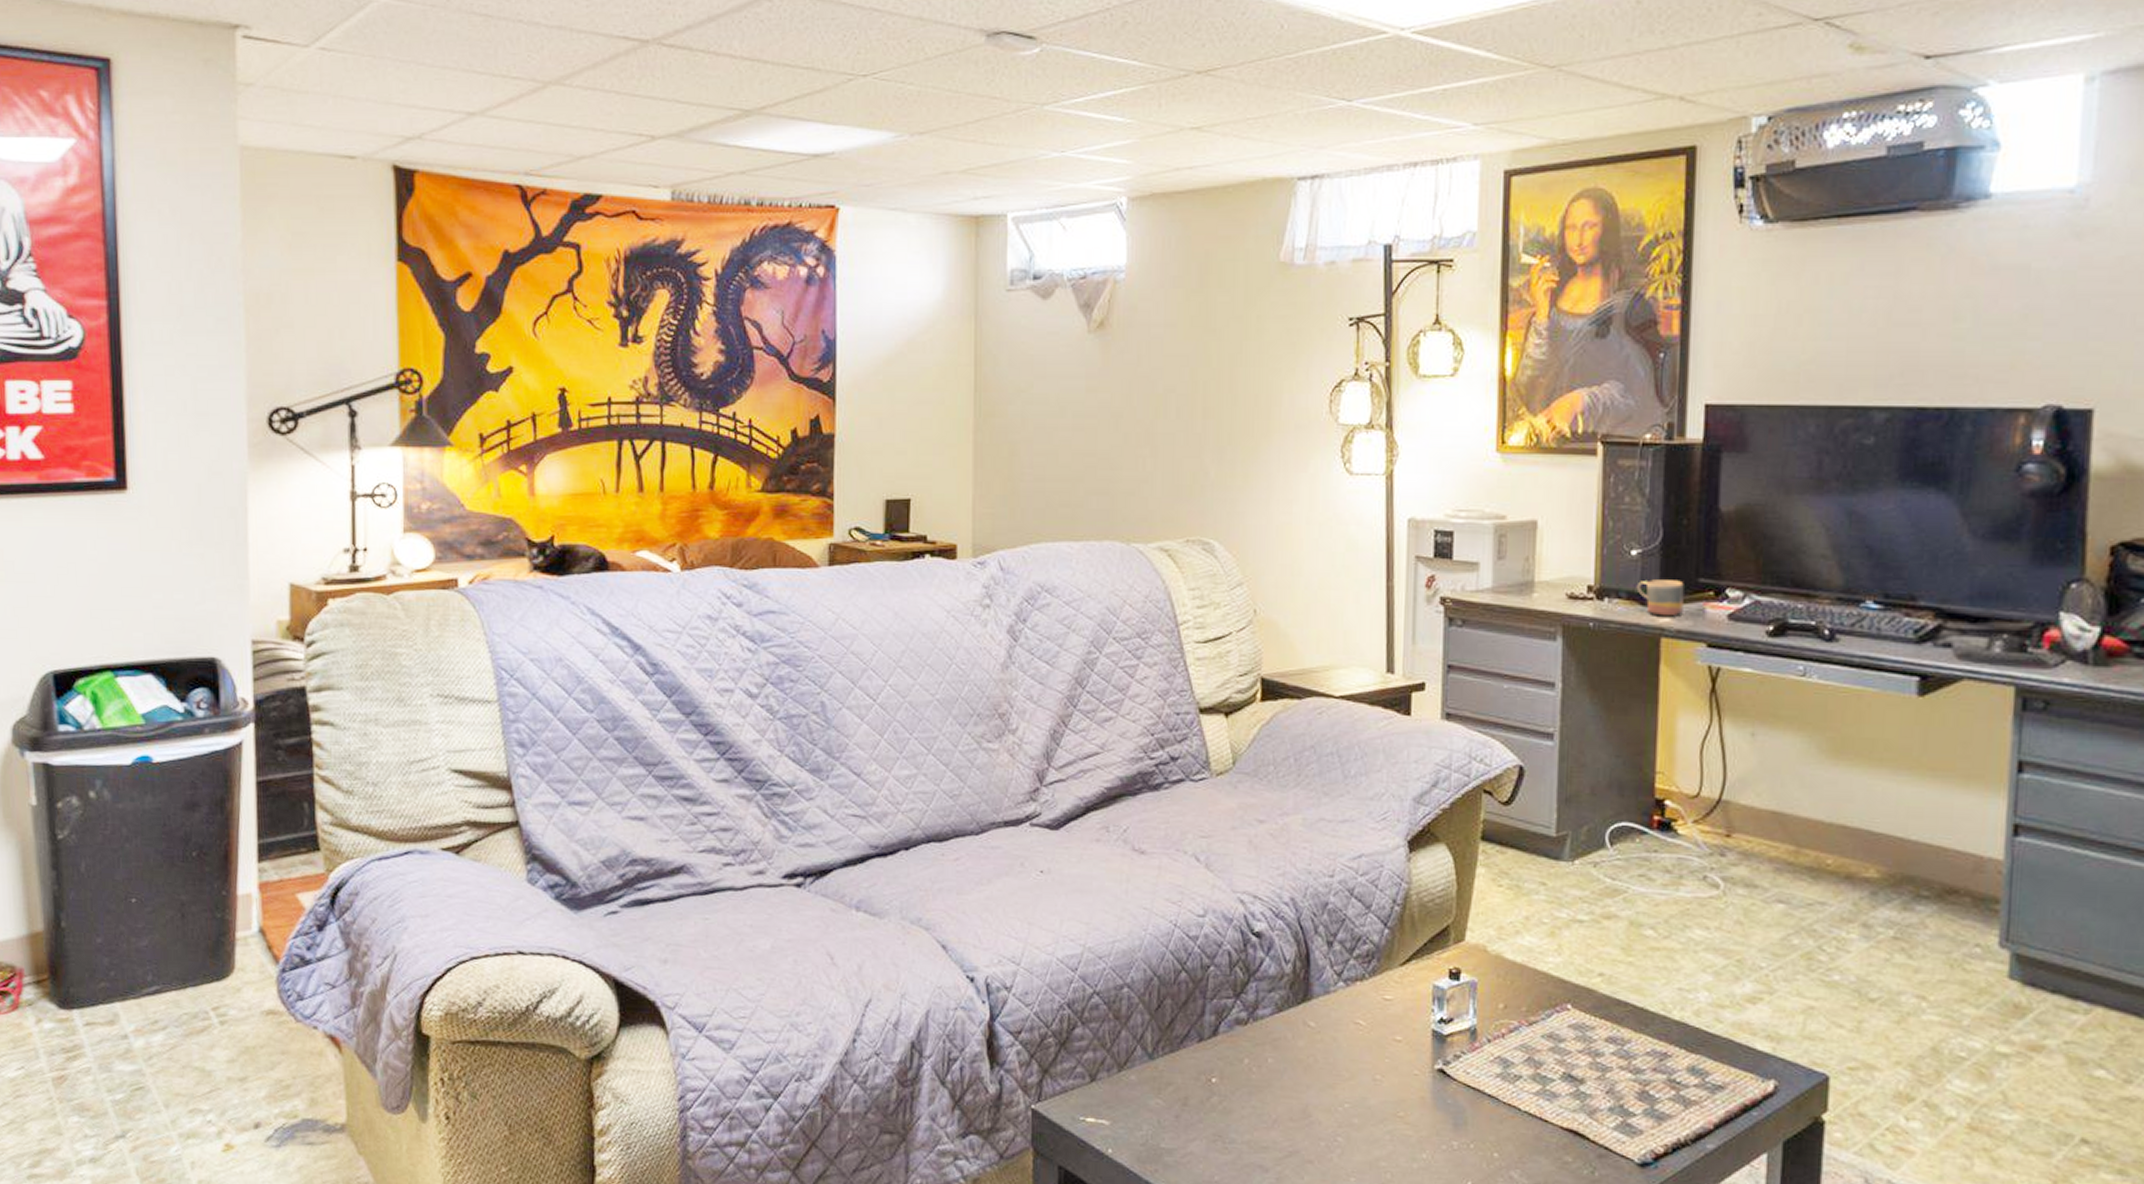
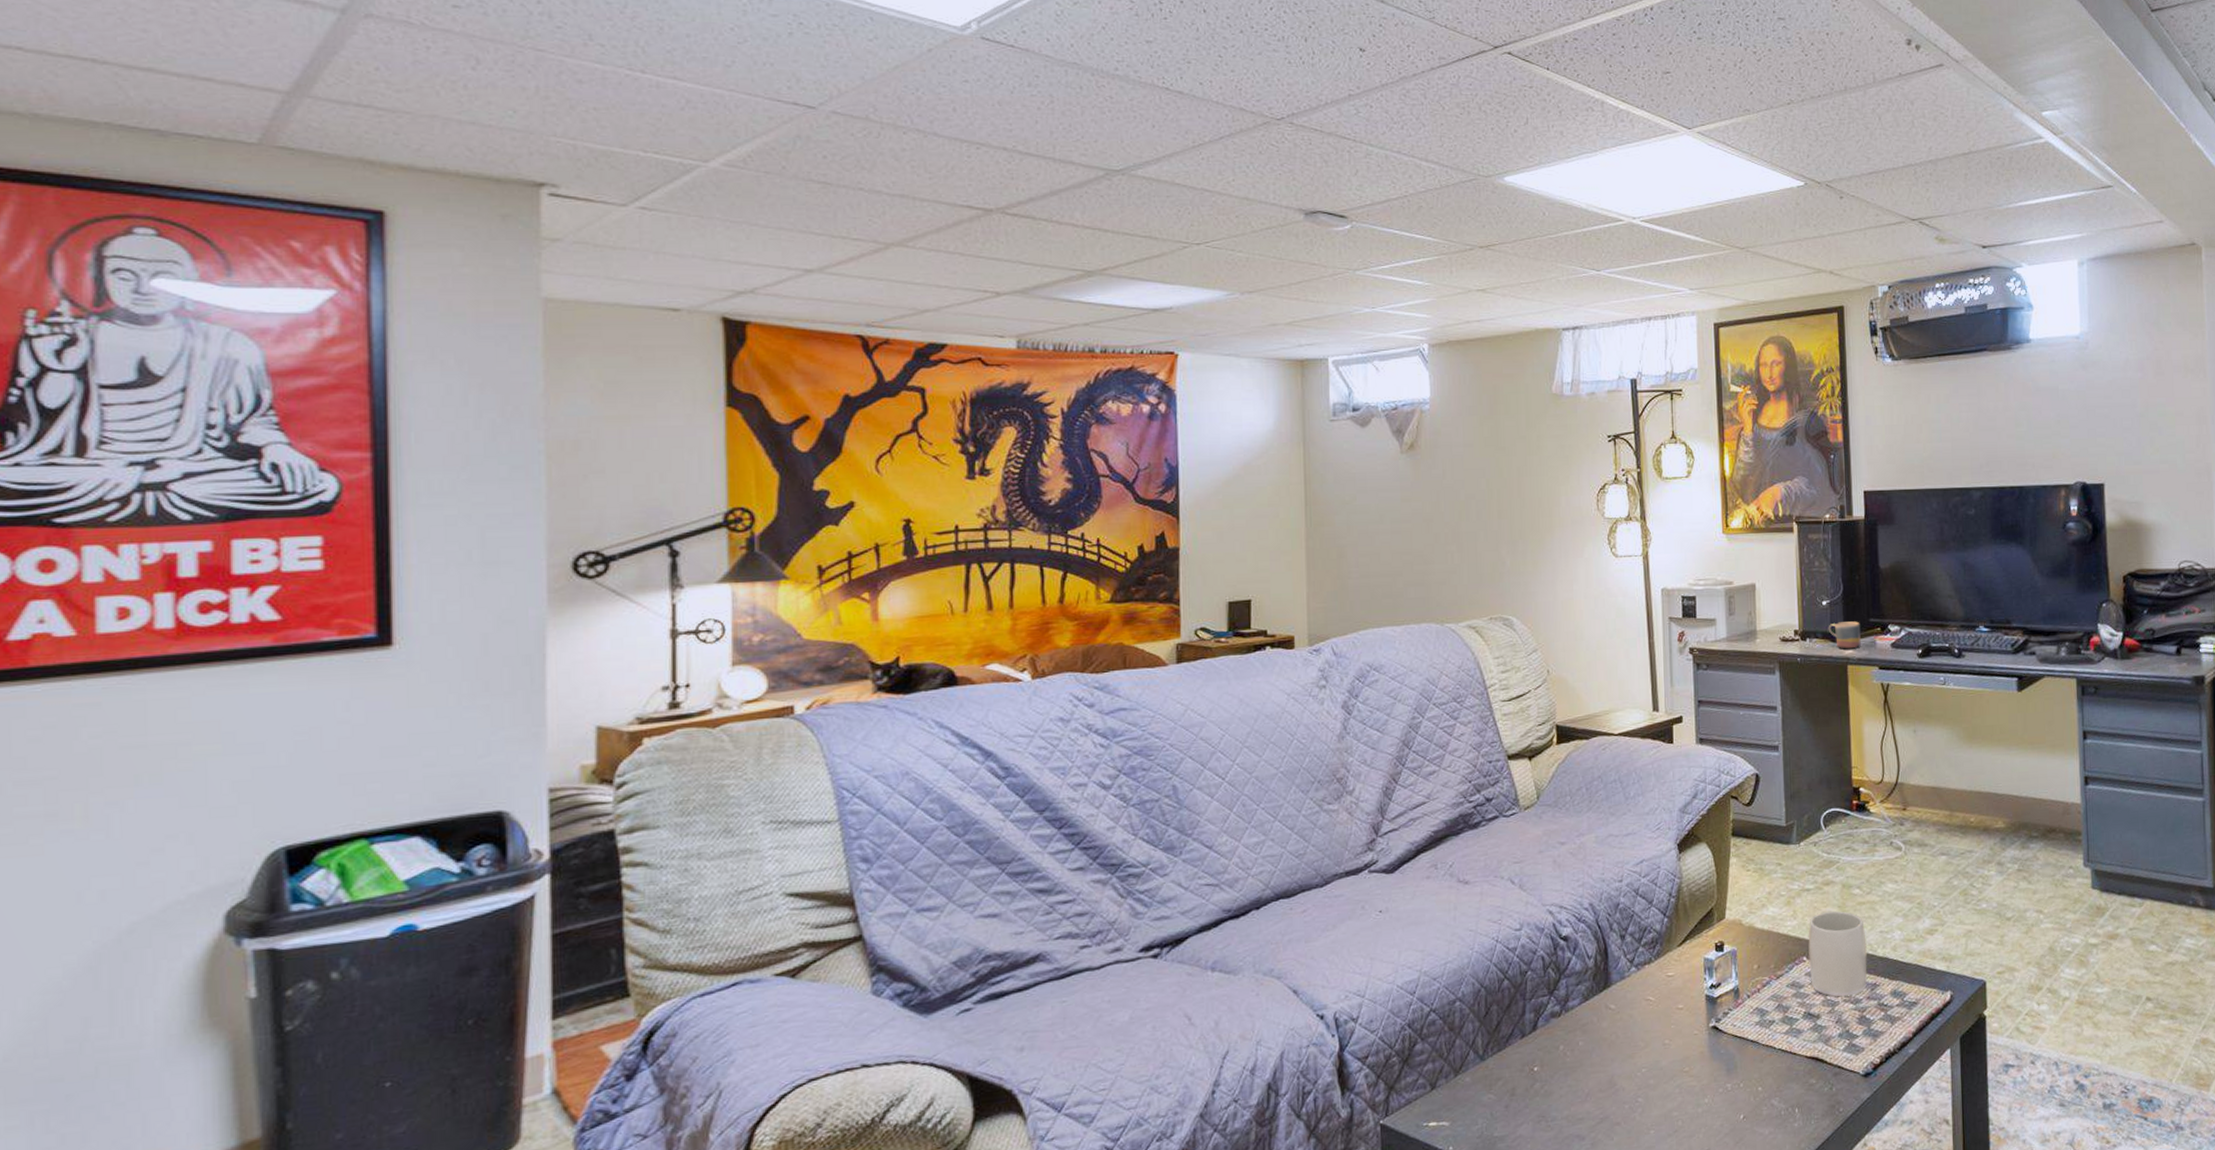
mug: none [1574,952,1658,1063] -> present [1808,910,1868,997]

